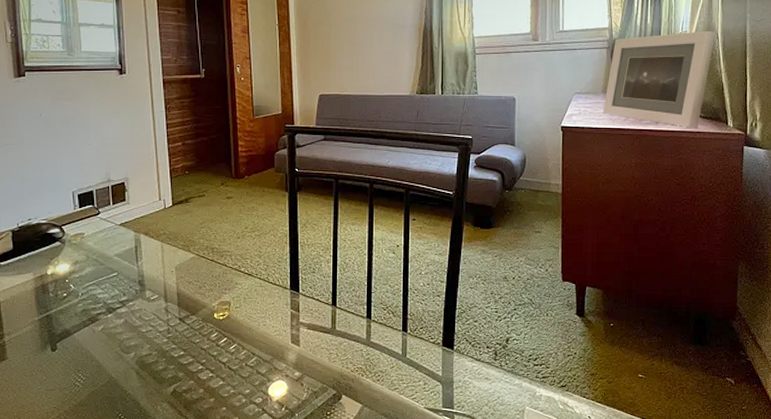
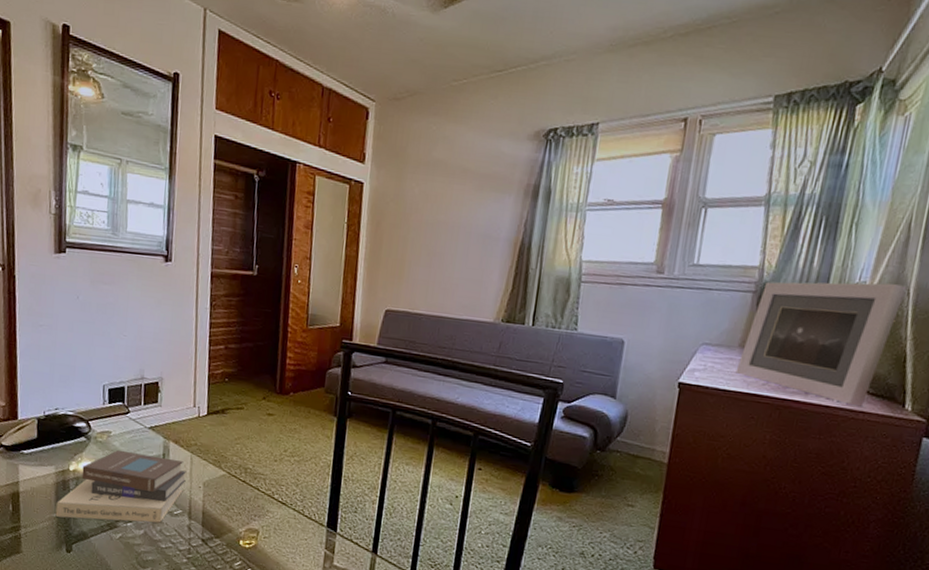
books: none [37,248,159,319] -> present [55,449,186,523]

